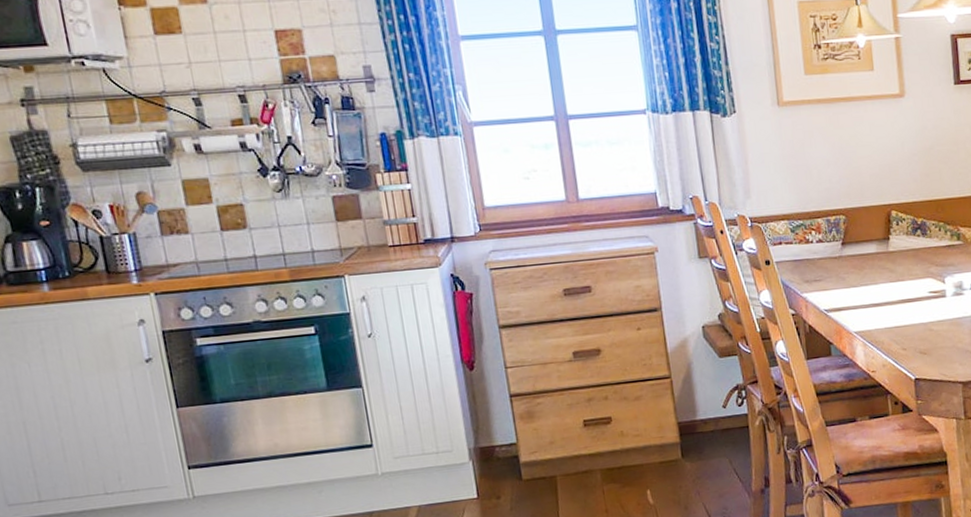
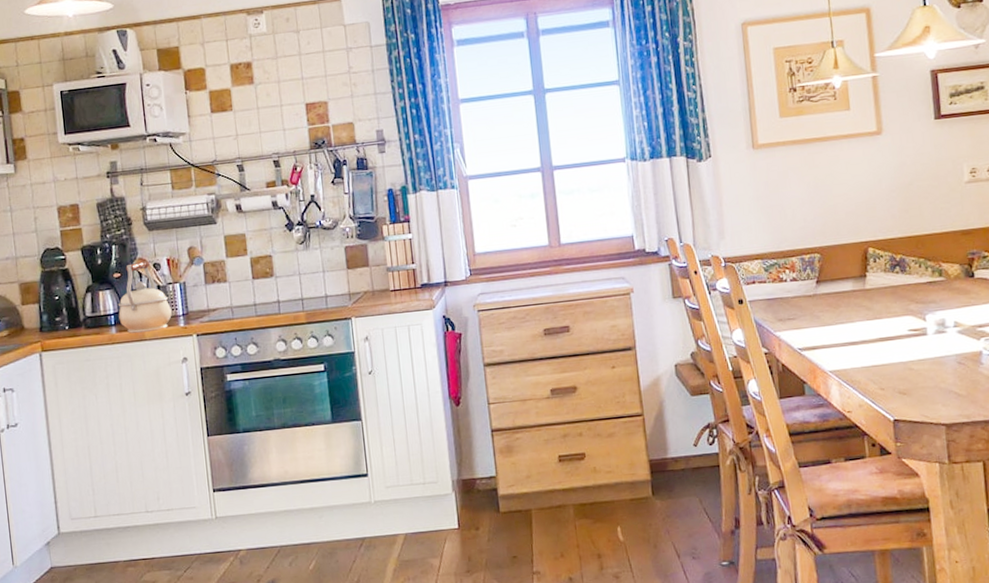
kettle: none [48,207,121,293] -> present [117,261,172,334]

